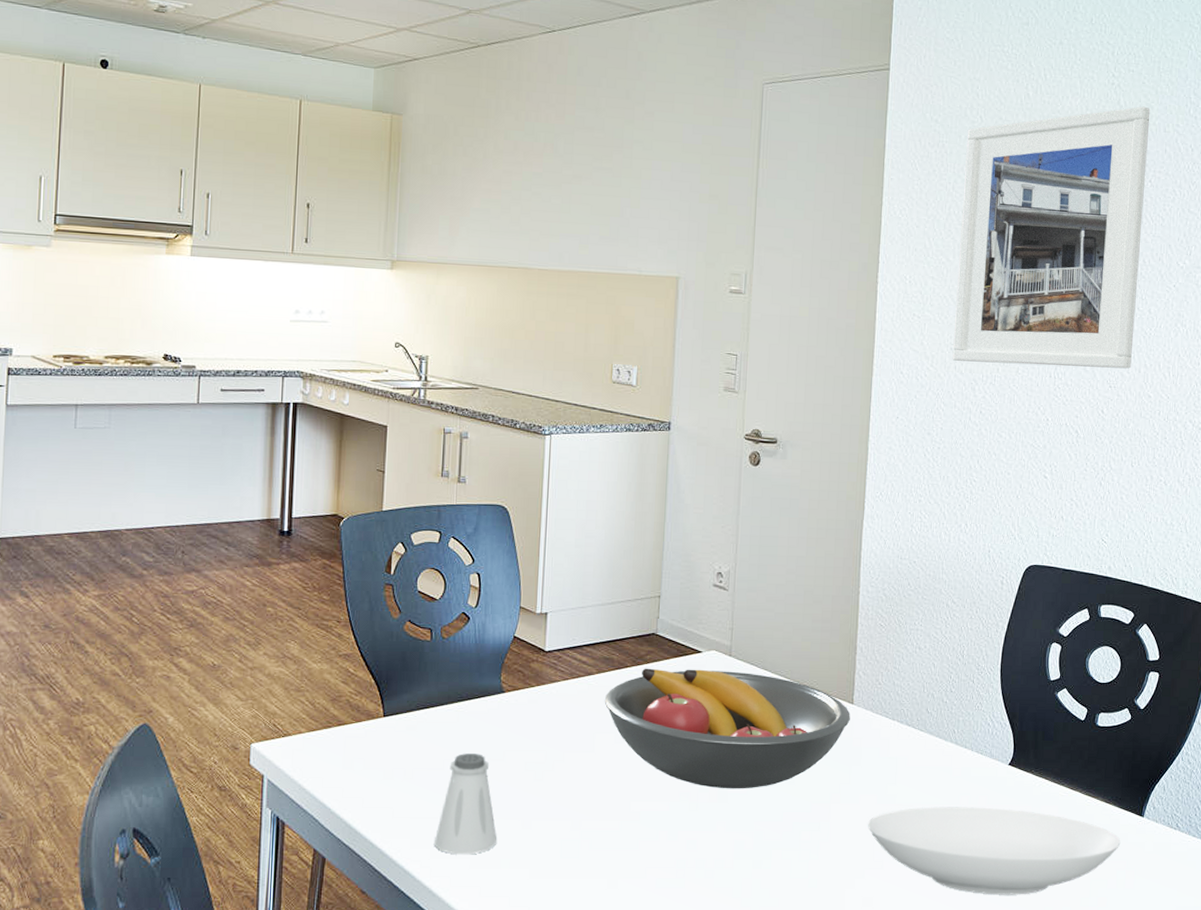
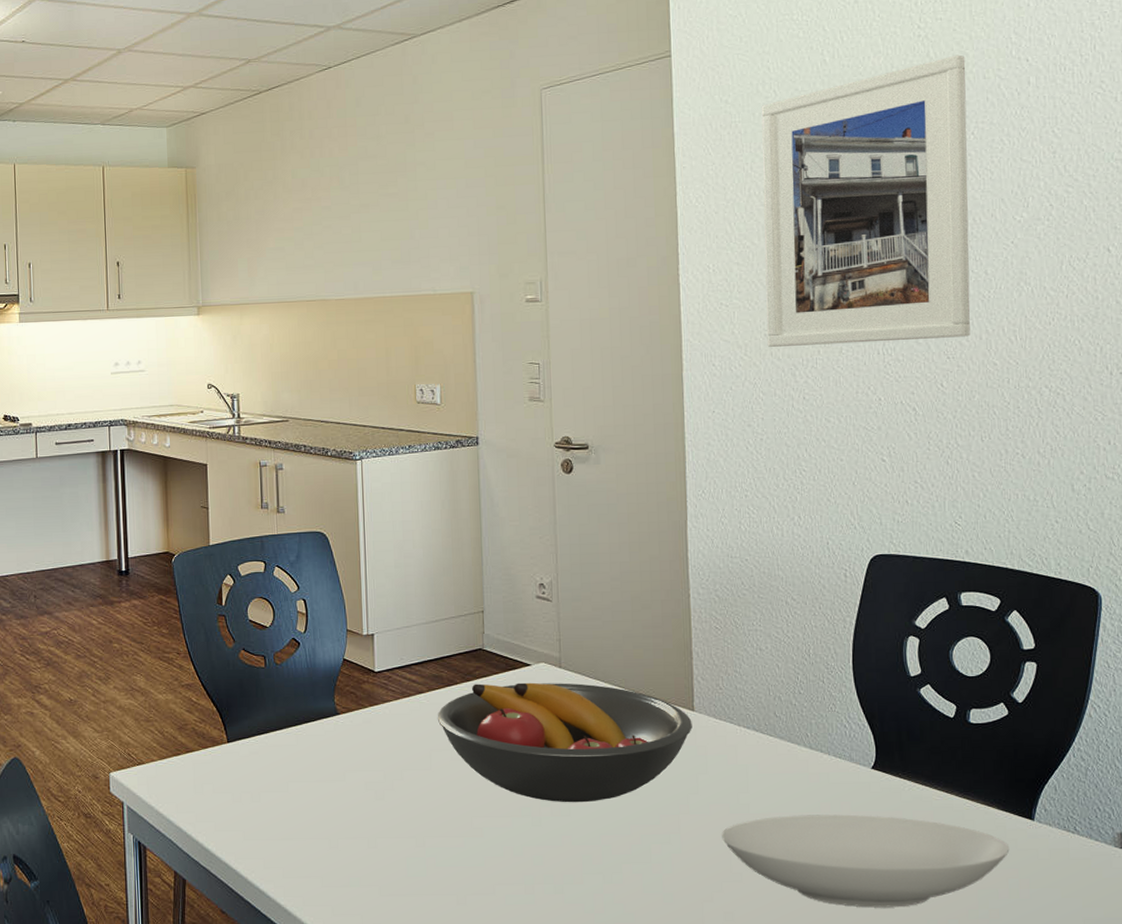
saltshaker: present [433,753,497,855] -> none [285,775,344,875]

